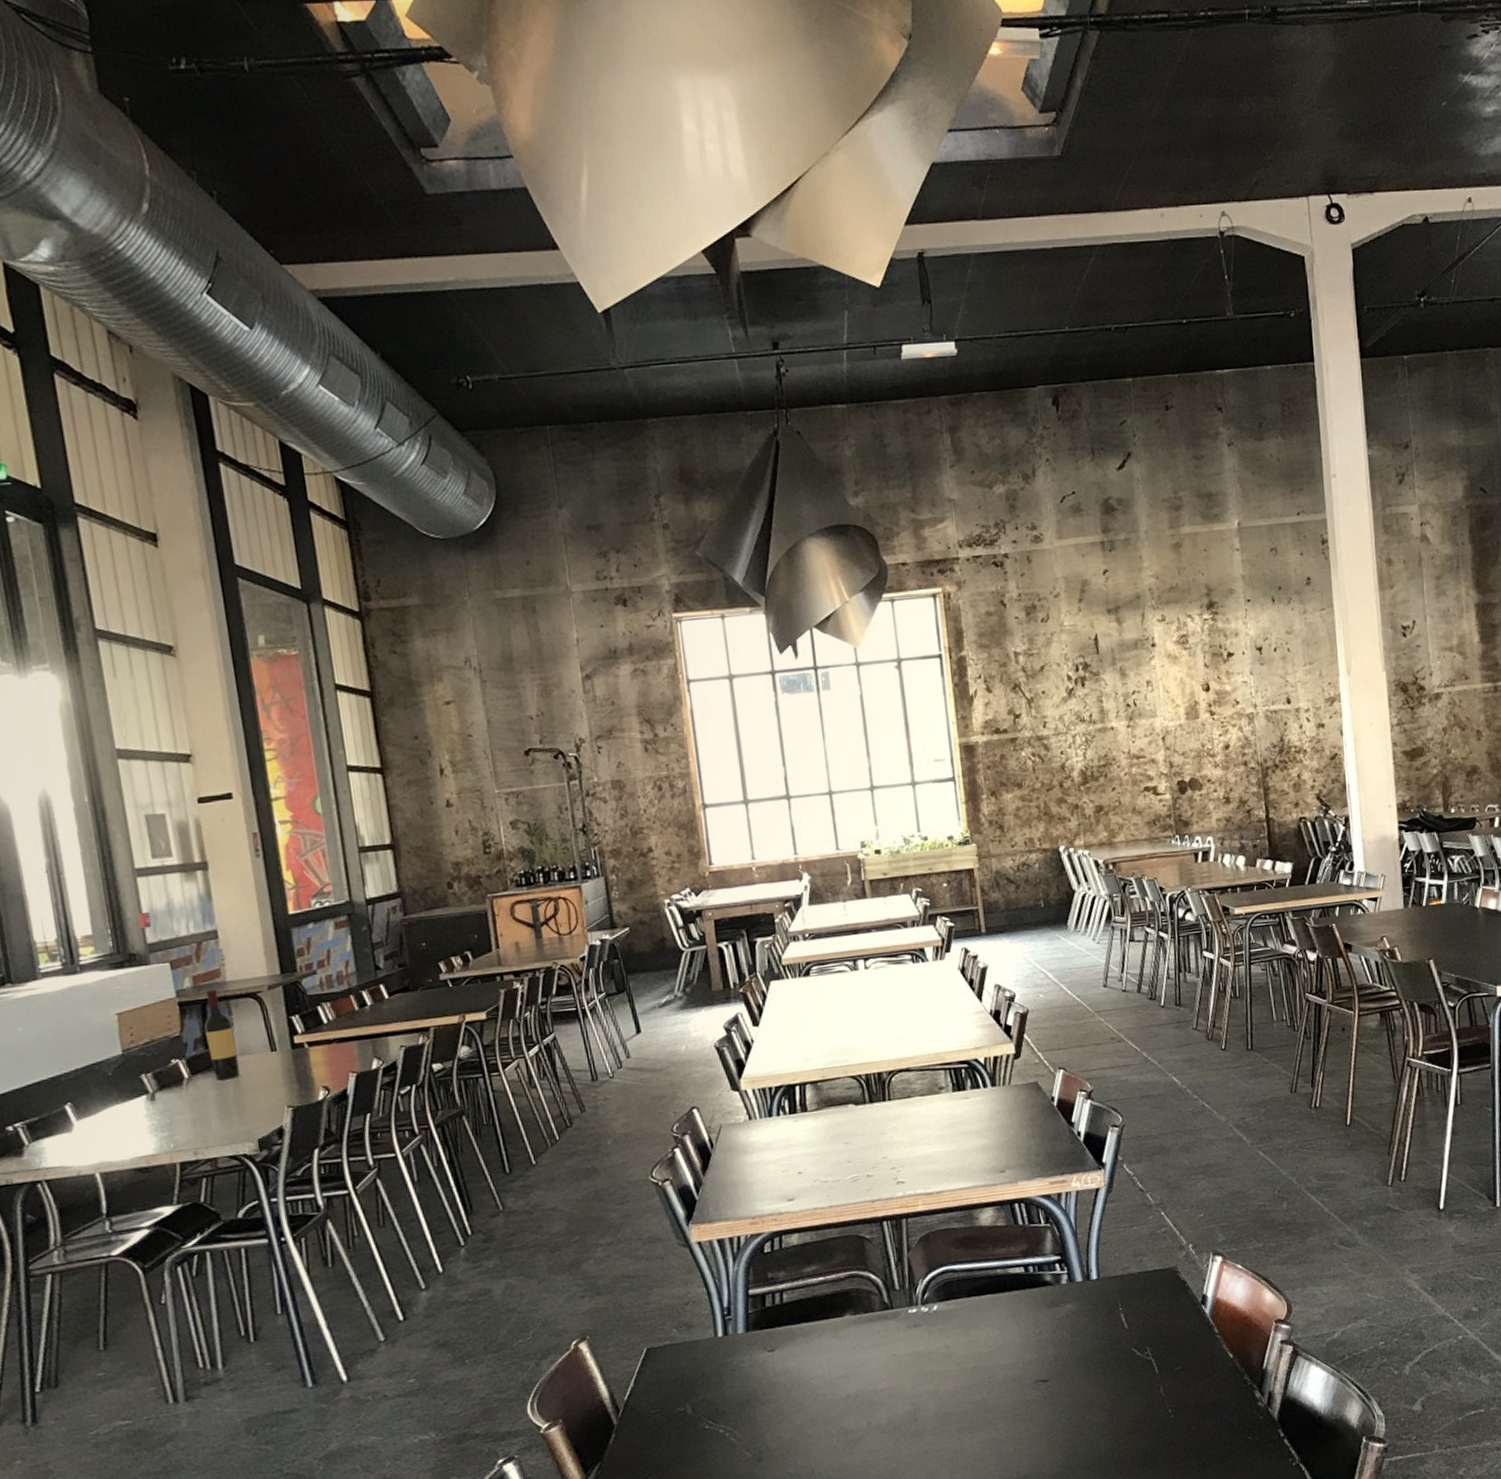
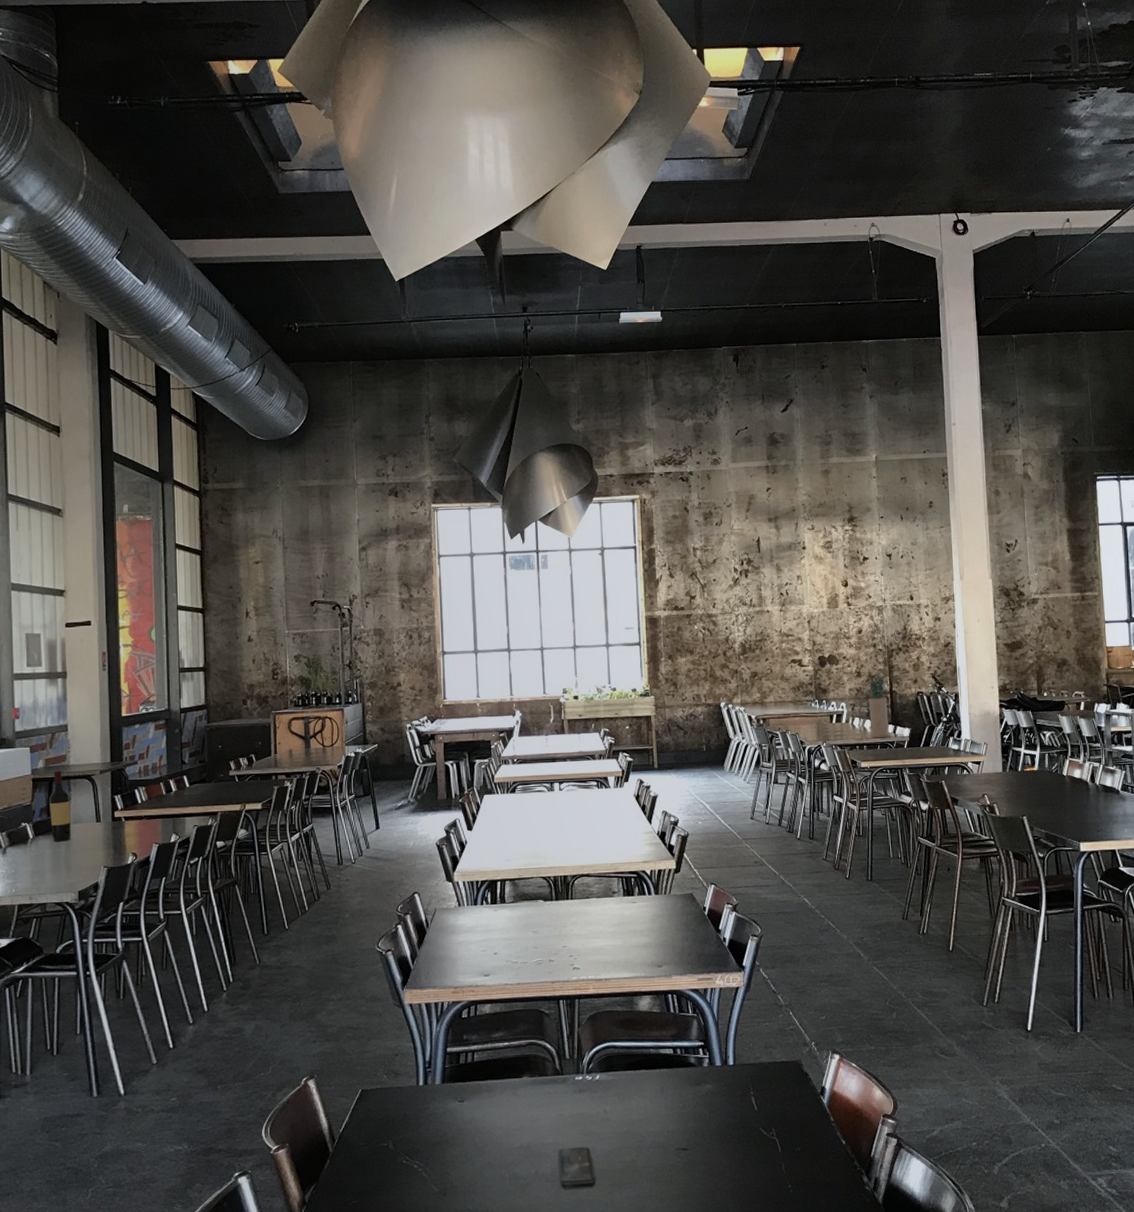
mobile phone: none [893,1388,941,1439] -> present [558,1146,595,1188]
vase: none [1240,793,1267,878] -> present [868,670,889,739]

